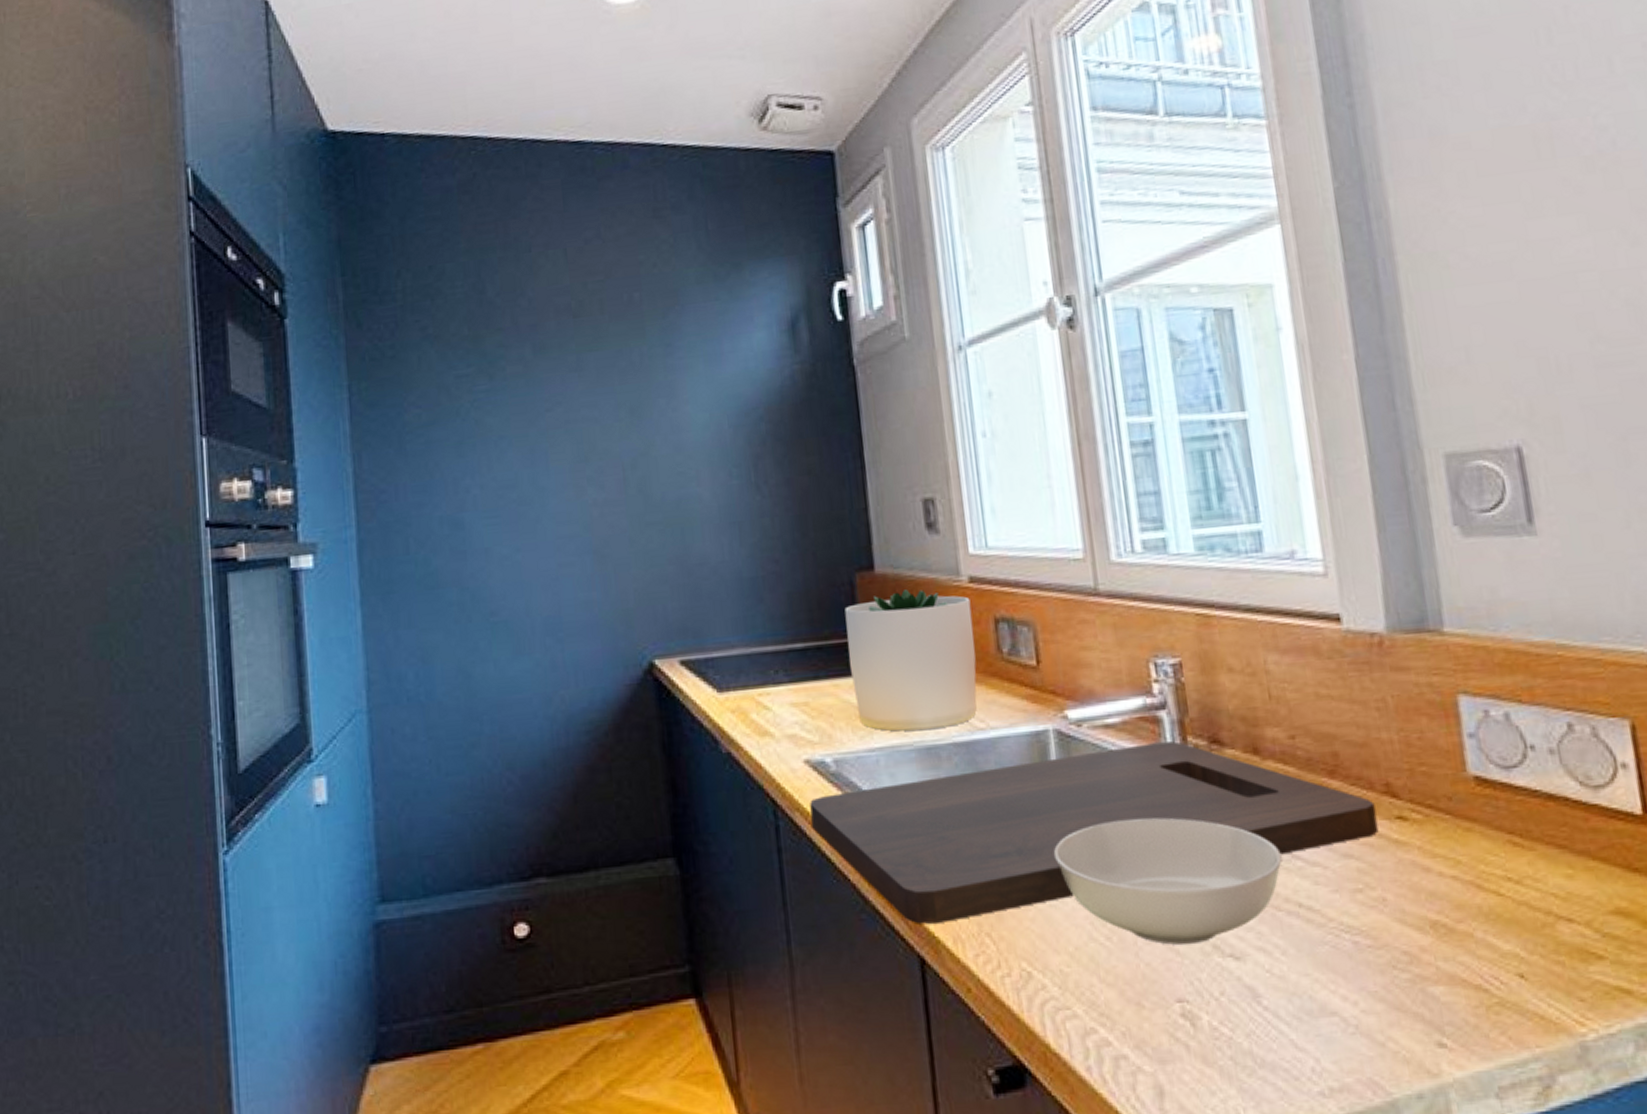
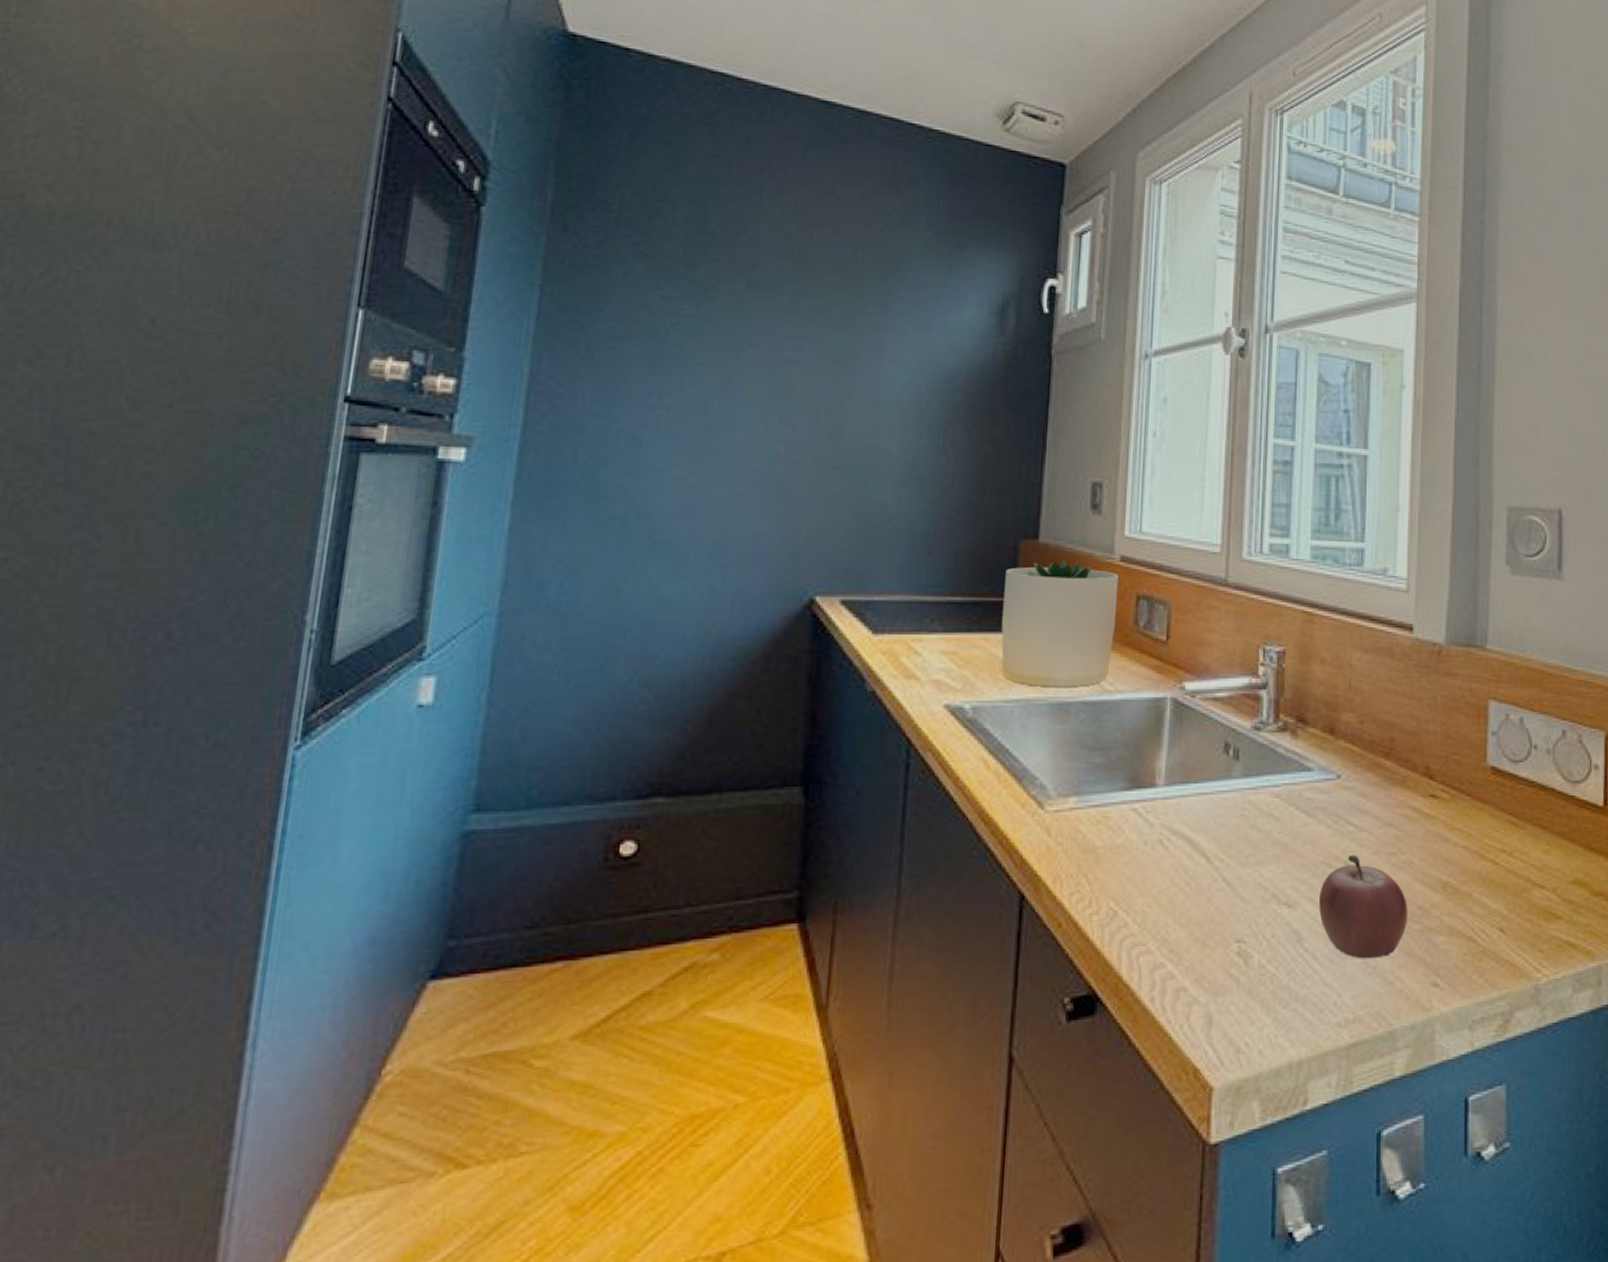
cutting board: present [810,741,1379,924] -> none [941,717,1415,863]
bowl: present [1053,817,1282,945] -> none [1153,782,1338,893]
fruit: none [1271,894,1392,1017] -> present [1319,855,1408,959]

